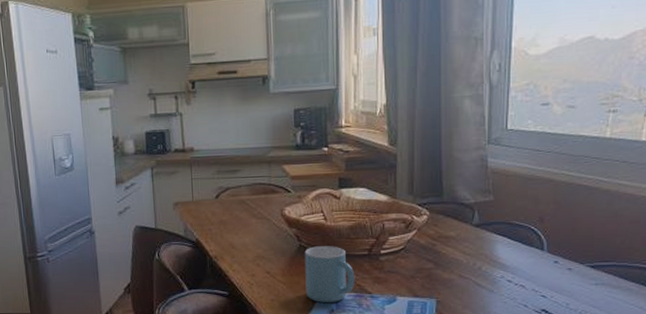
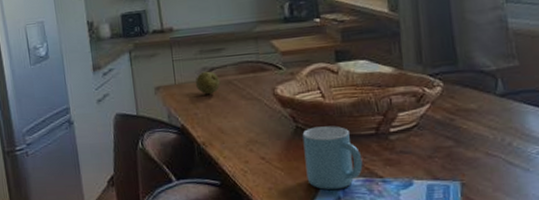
fruit: none [211,190,235,213] -> present [195,71,221,95]

